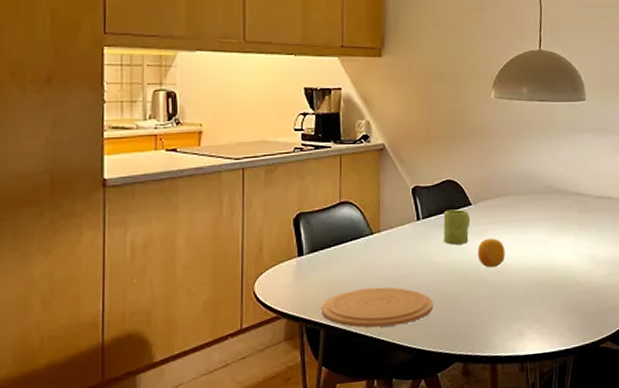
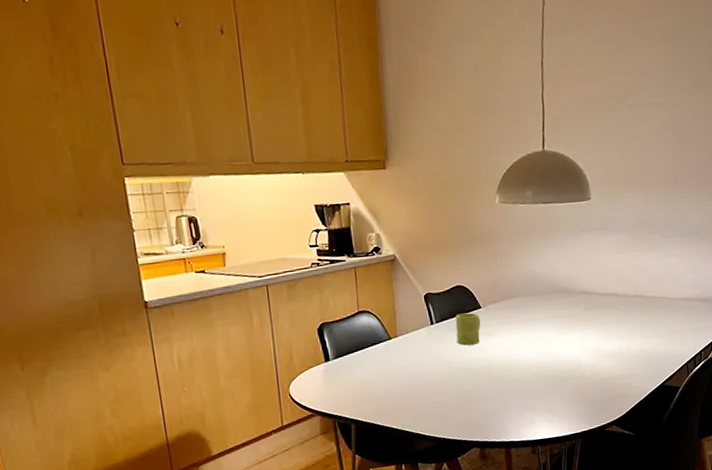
plate: present [320,287,433,328] -> none [349,385,451,421]
fruit: present [477,238,505,268] -> none [488,337,515,365]

